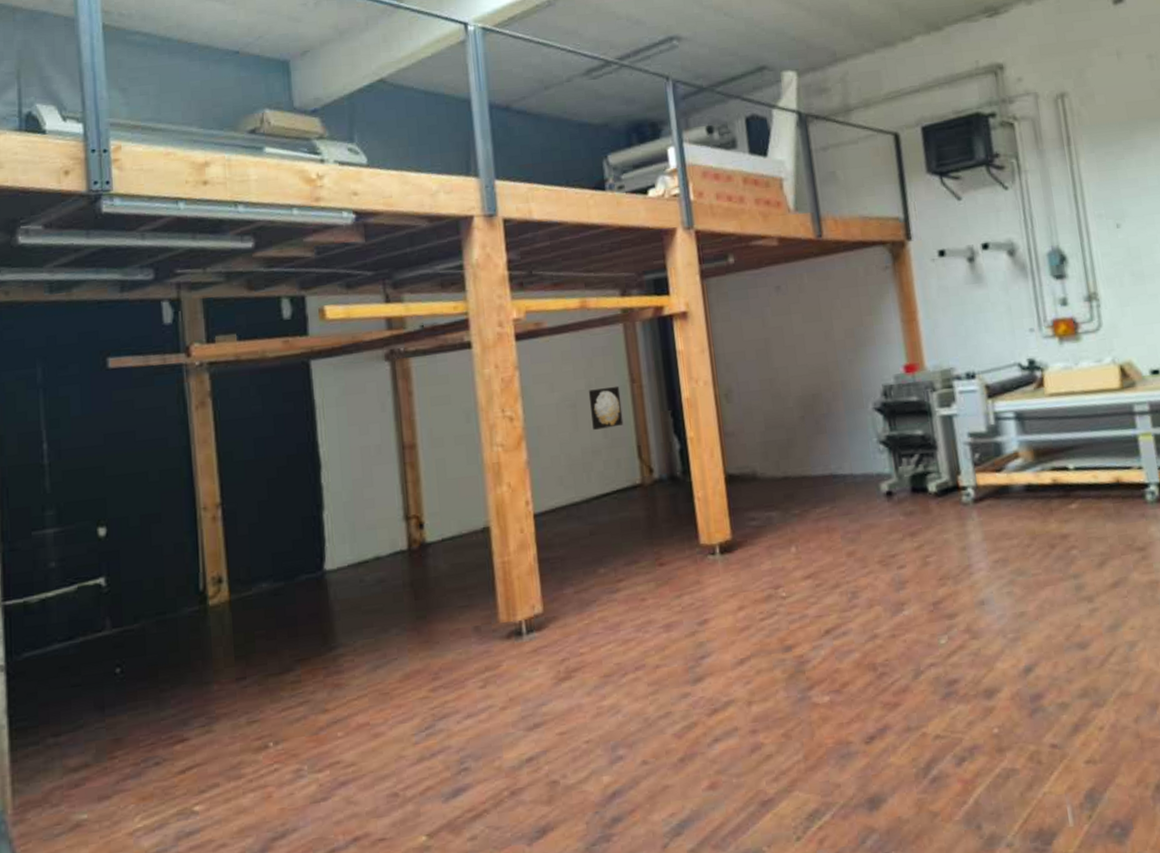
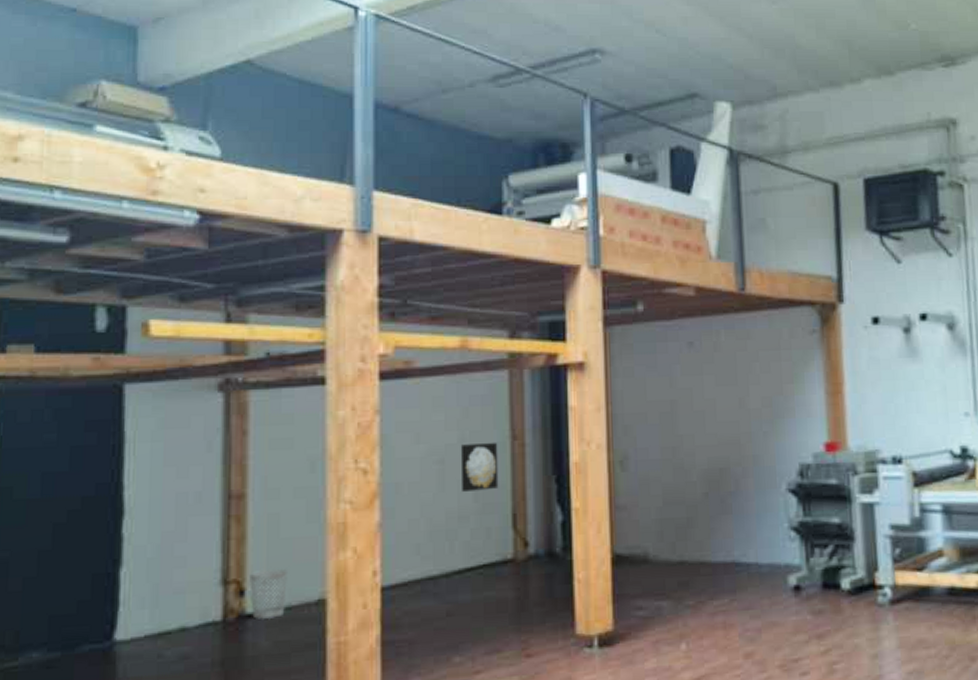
wastebasket: none [426,504,457,547] -> present [249,569,289,621]

